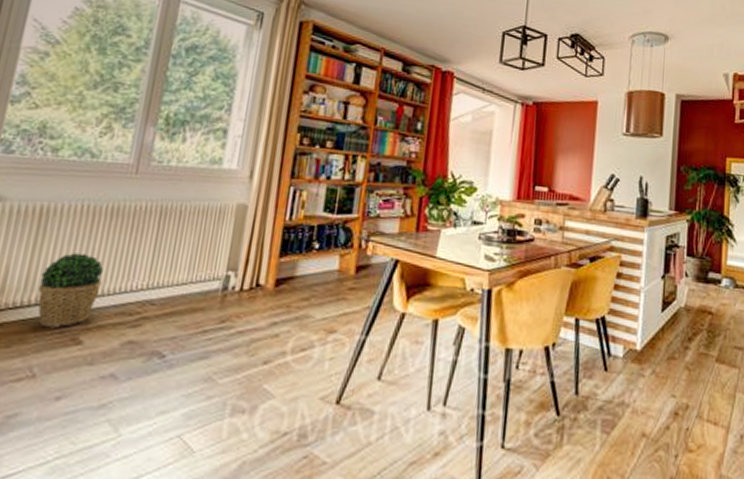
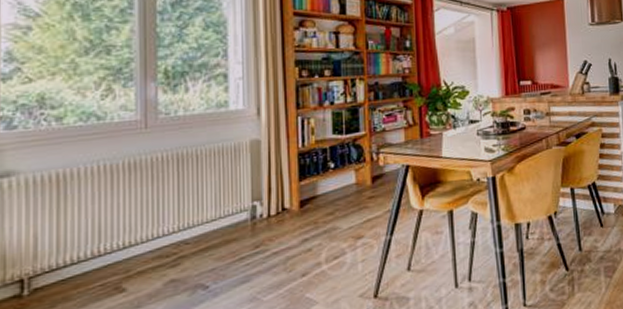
potted plant: present [37,253,104,329] -> none [71,210,133,283]

